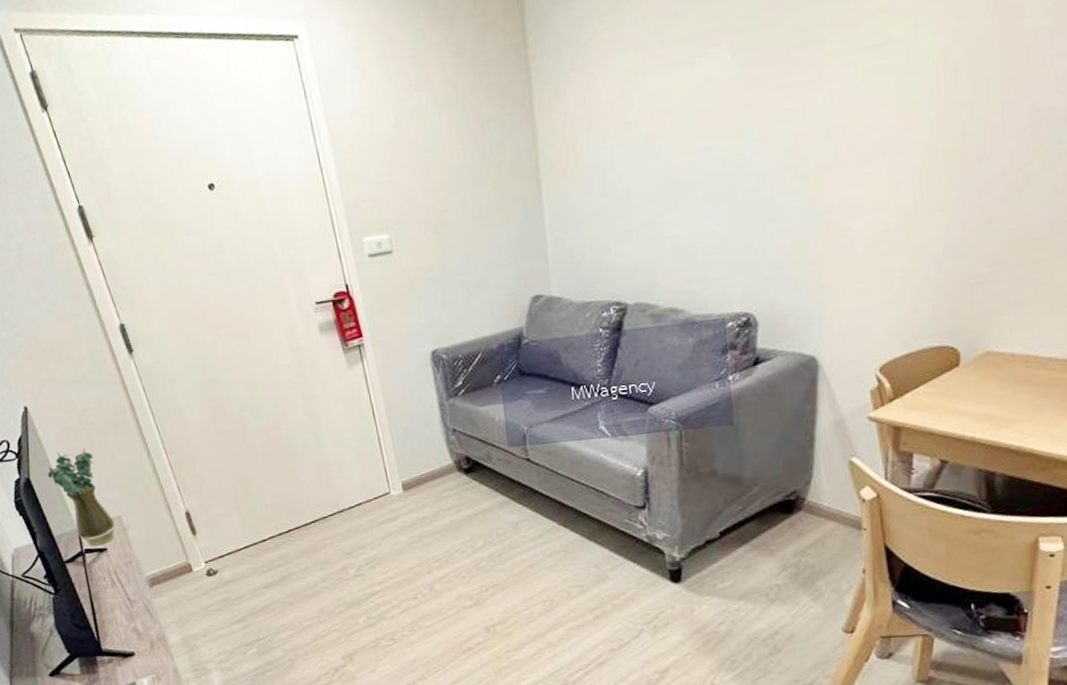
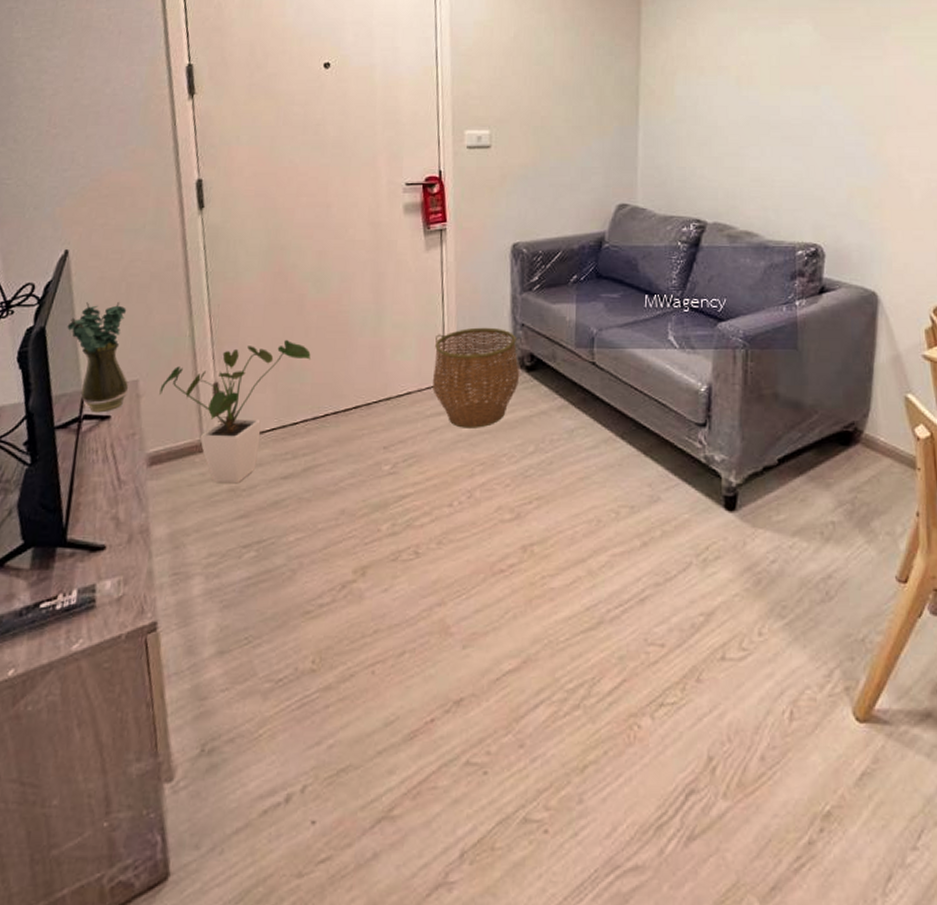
house plant: none [141,467,264,596] -> present [159,340,311,484]
basket: none [374,435,460,531] -> present [433,327,520,428]

